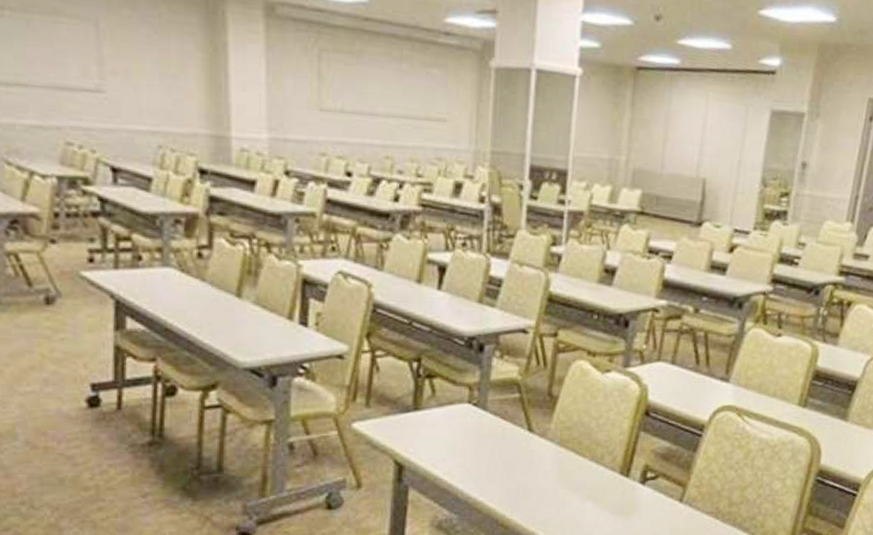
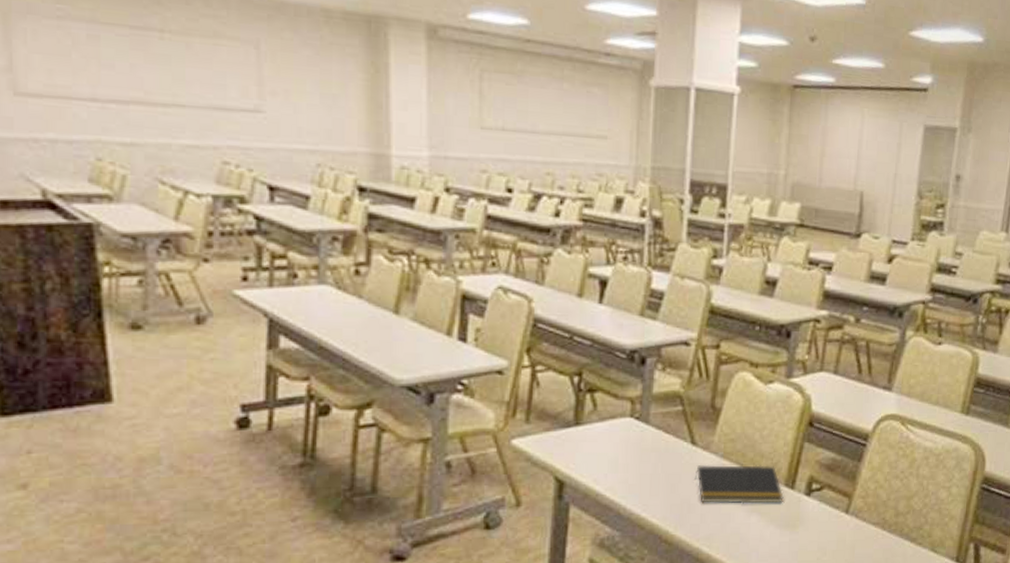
notepad: none [531,452,619,491] -> present [694,465,784,504]

